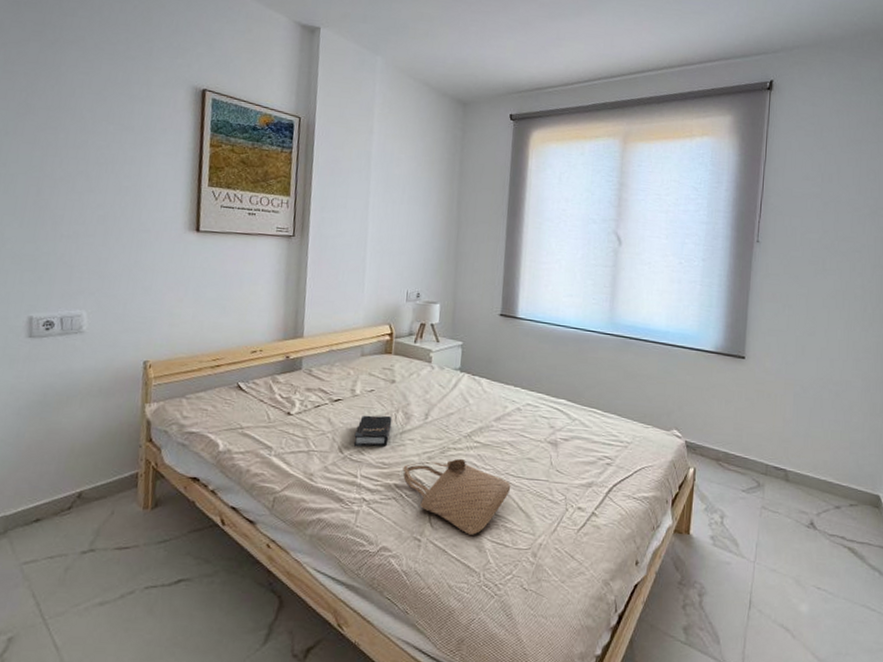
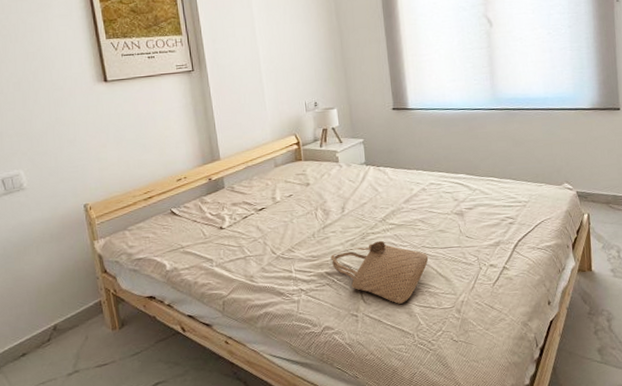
hardback book: present [354,415,393,447] -> none [282,214,314,247]

